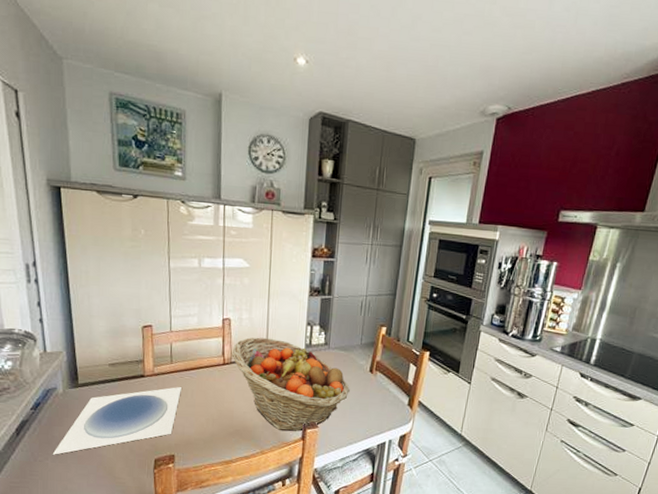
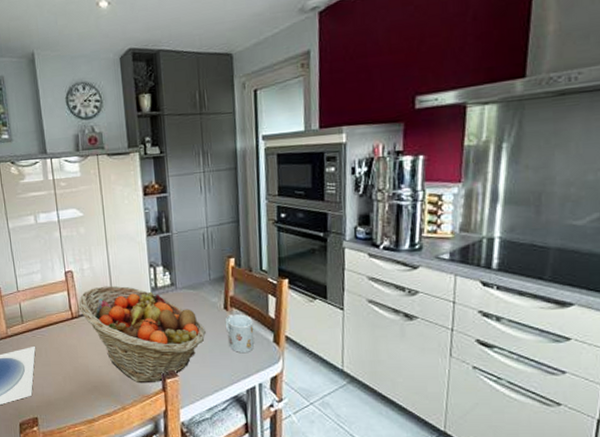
mug: none [368,377,393,412] -> present [225,314,254,352]

